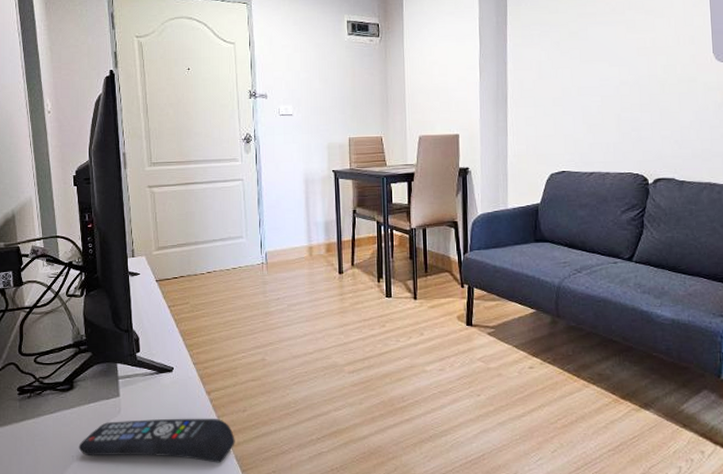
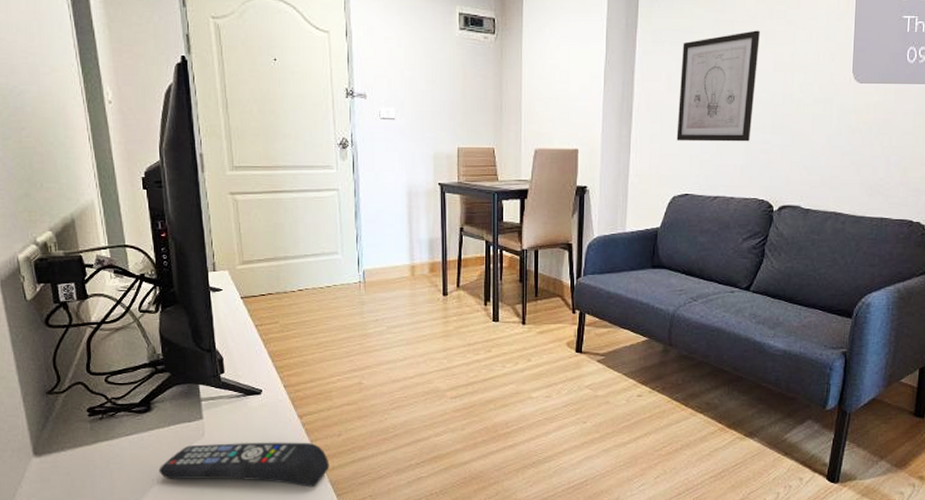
wall art: none [550,20,622,123] -> present [676,30,760,142]

